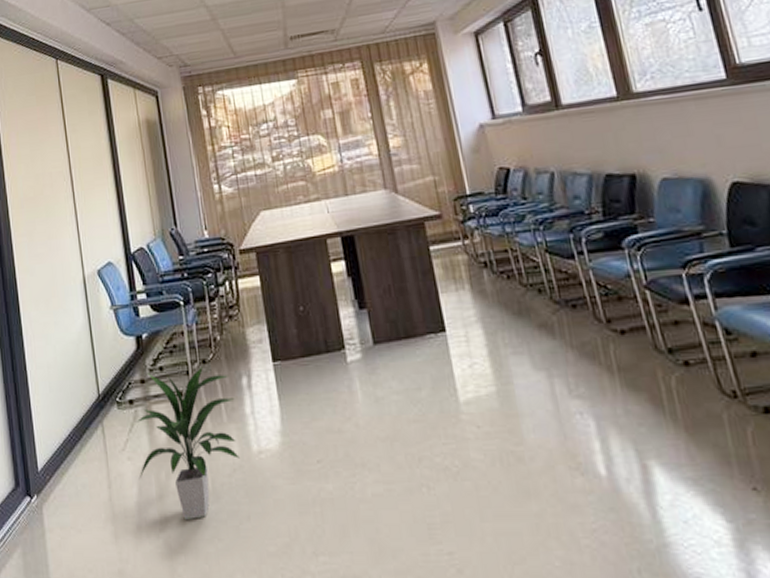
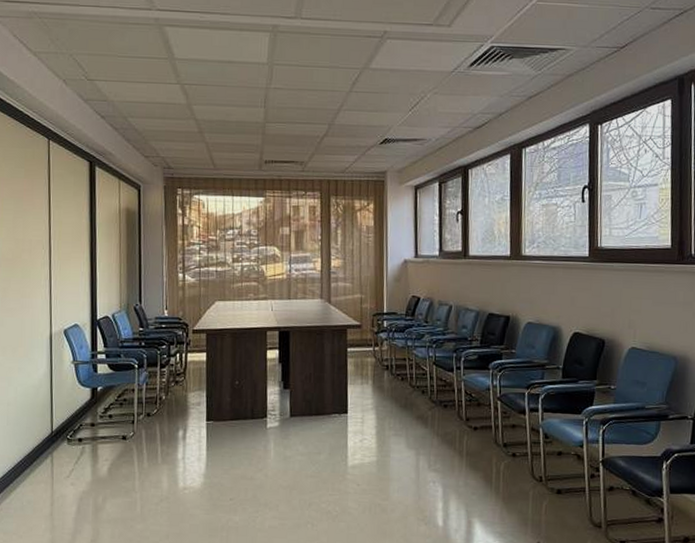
indoor plant: present [136,367,240,519] -> none [79,418,170,535]

